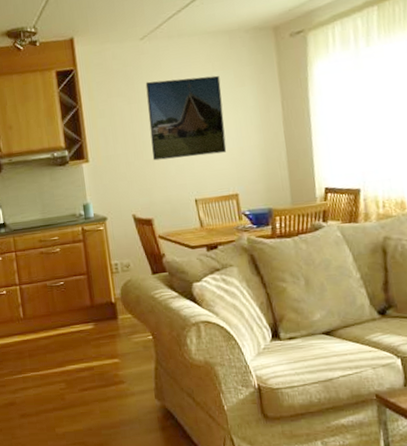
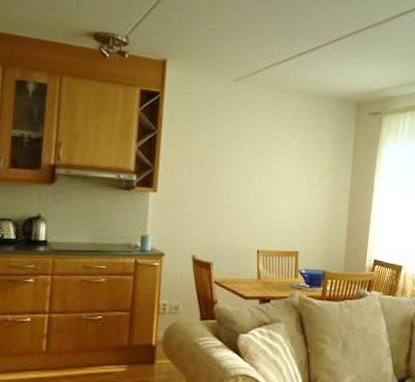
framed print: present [145,75,227,161] -> none [223,124,302,210]

